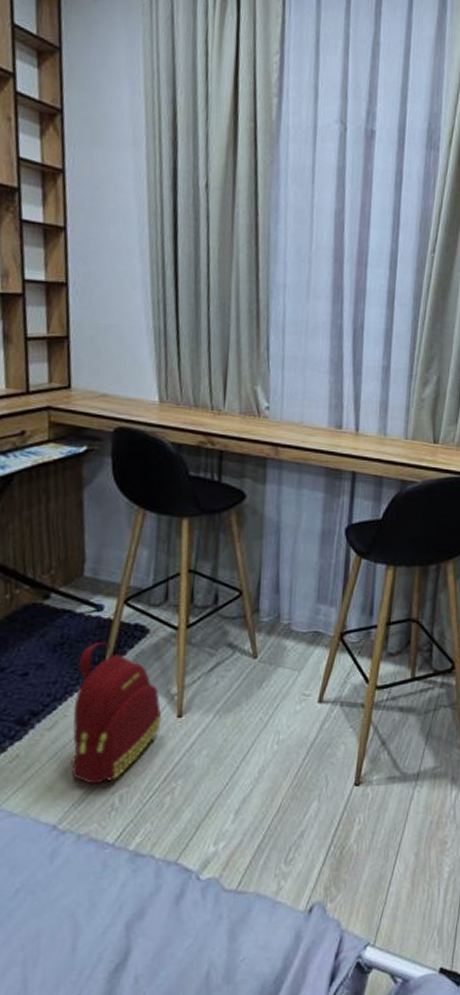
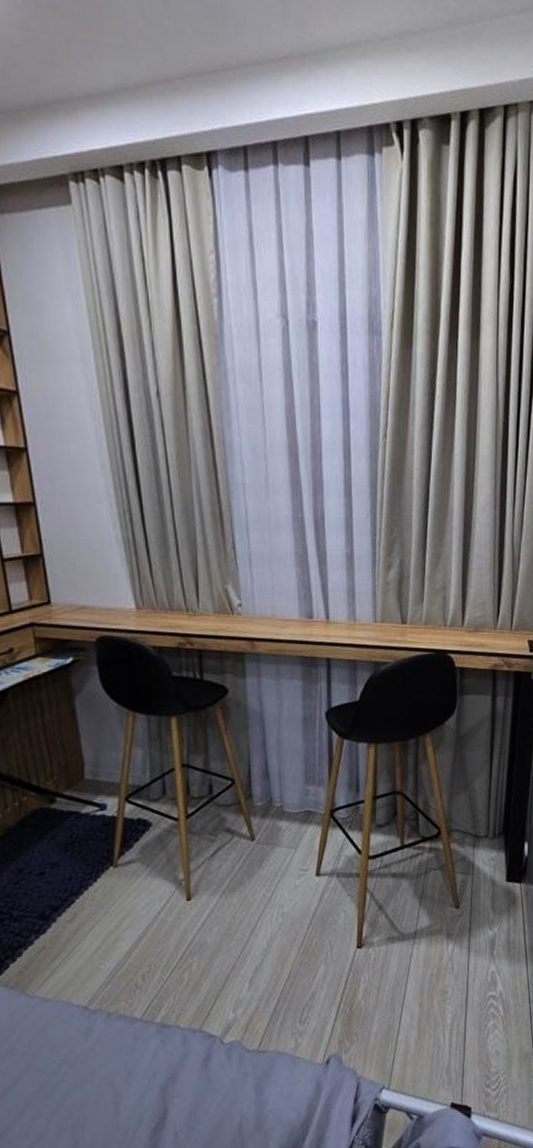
backpack: present [71,641,162,785] -> none [89,837,172,968]

